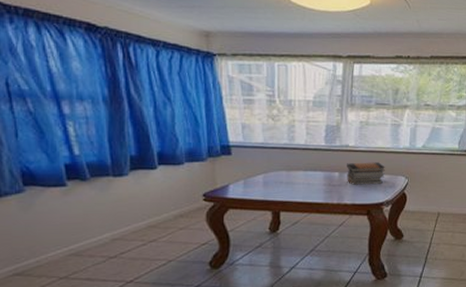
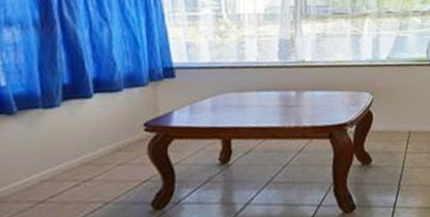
book stack: present [347,162,385,185] -> none [304,78,347,105]

